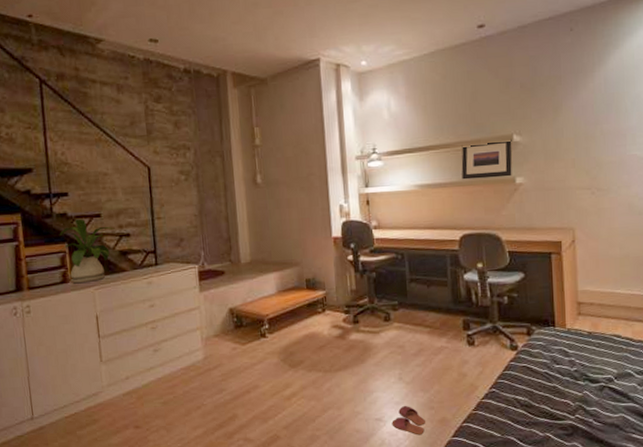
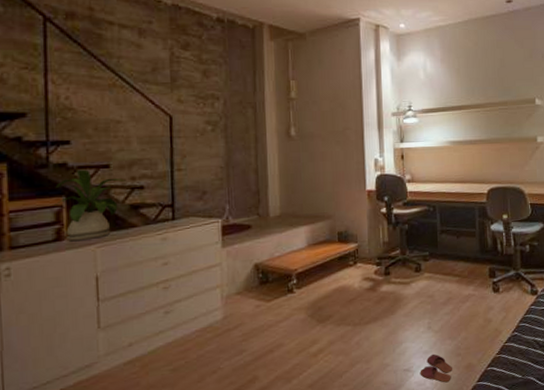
picture frame: present [461,139,512,180] -> none [490,102,535,138]

